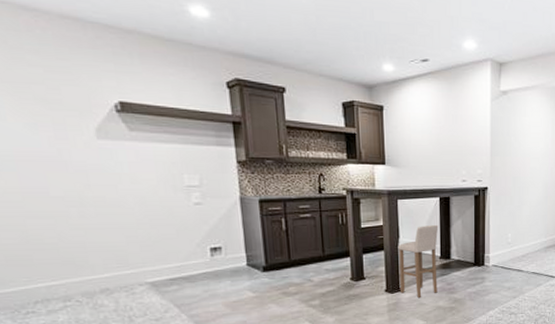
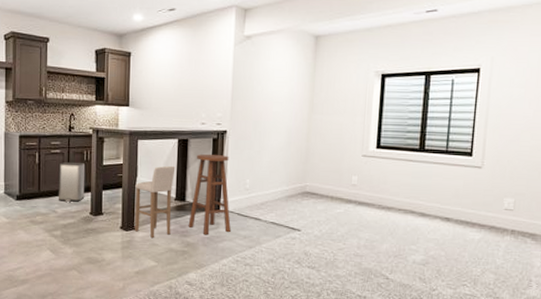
pedal bin: none [310,227,343,269] -> present [58,162,86,202]
bar stool: none [454,212,495,290] -> present [188,154,231,235]

